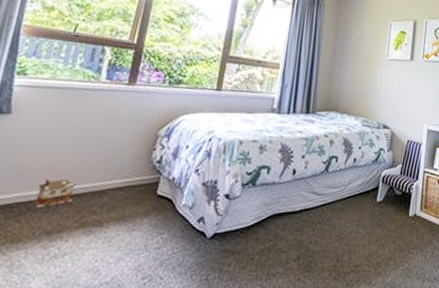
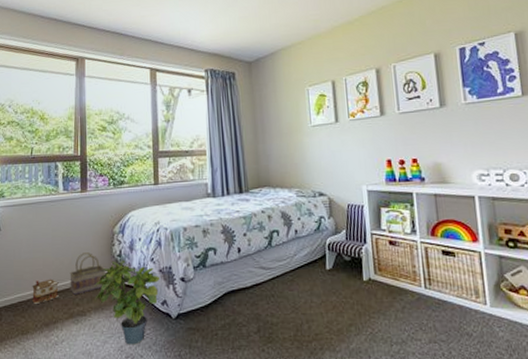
basket: none [88,153,139,201] -> present [69,252,105,295]
potted plant: none [117,167,202,265] -> present [94,260,160,345]

